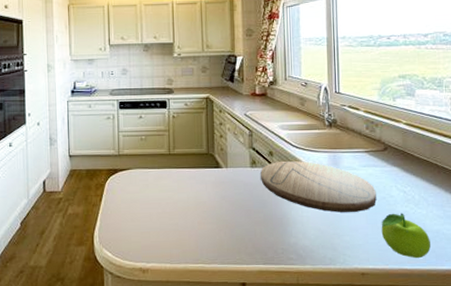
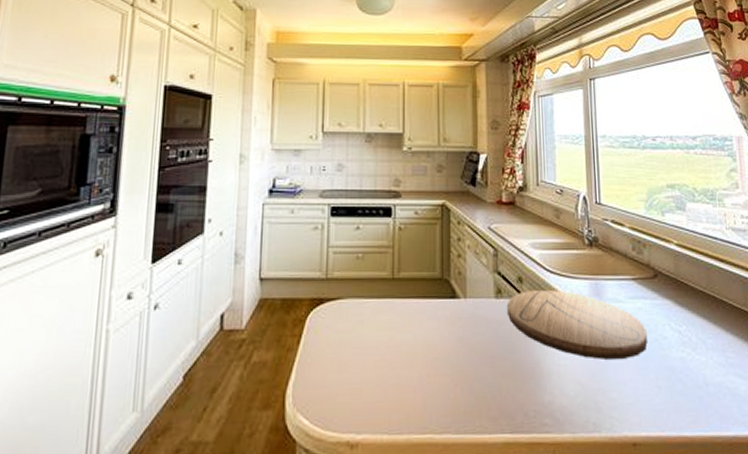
fruit: present [381,213,431,259] -> none [653,360,713,422]

